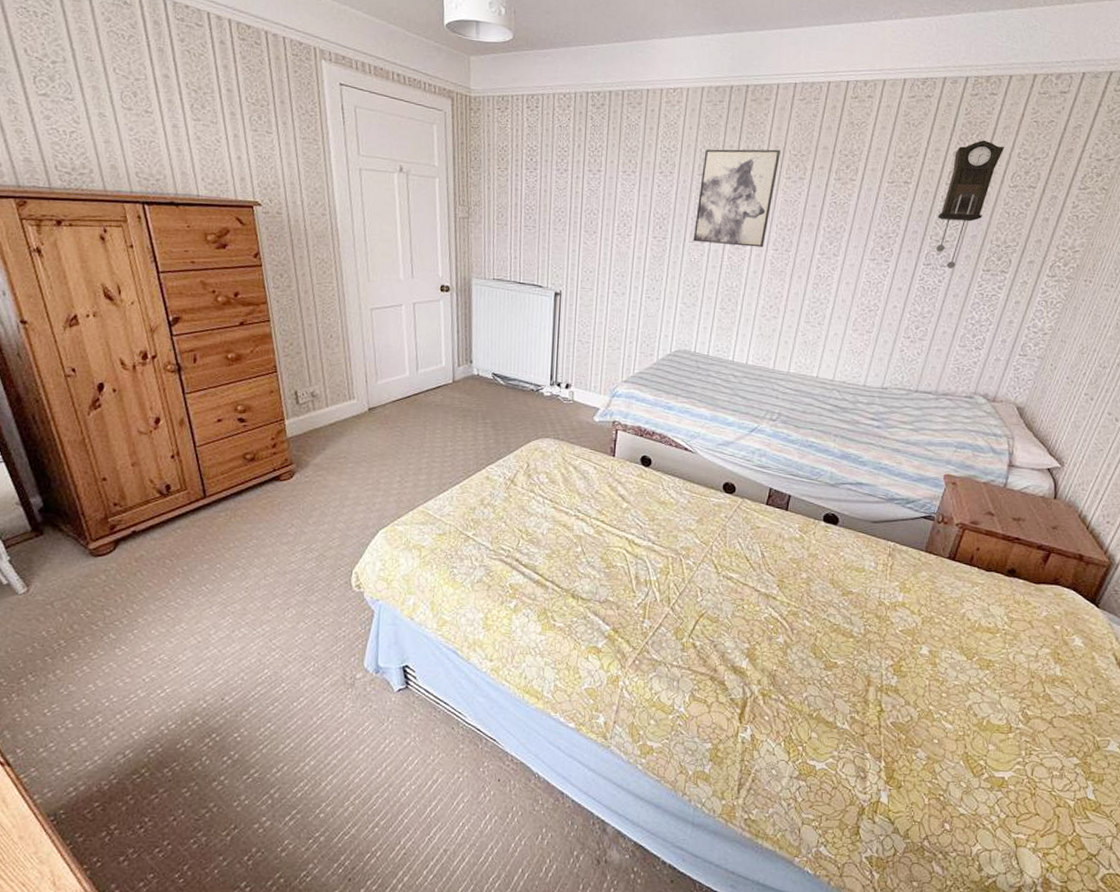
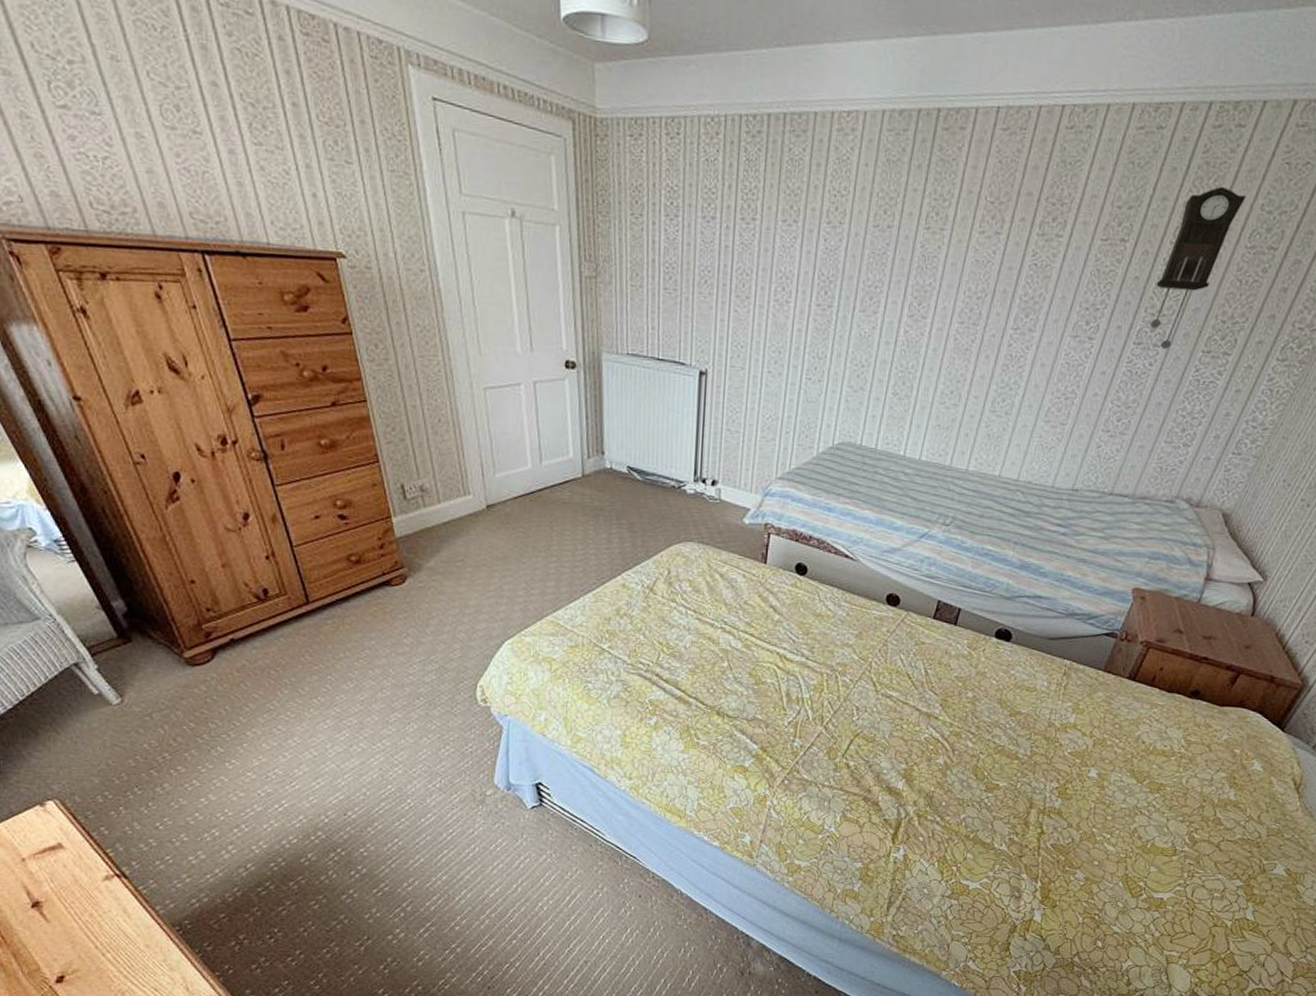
wall art: present [693,149,780,248] -> none [863,193,974,320]

